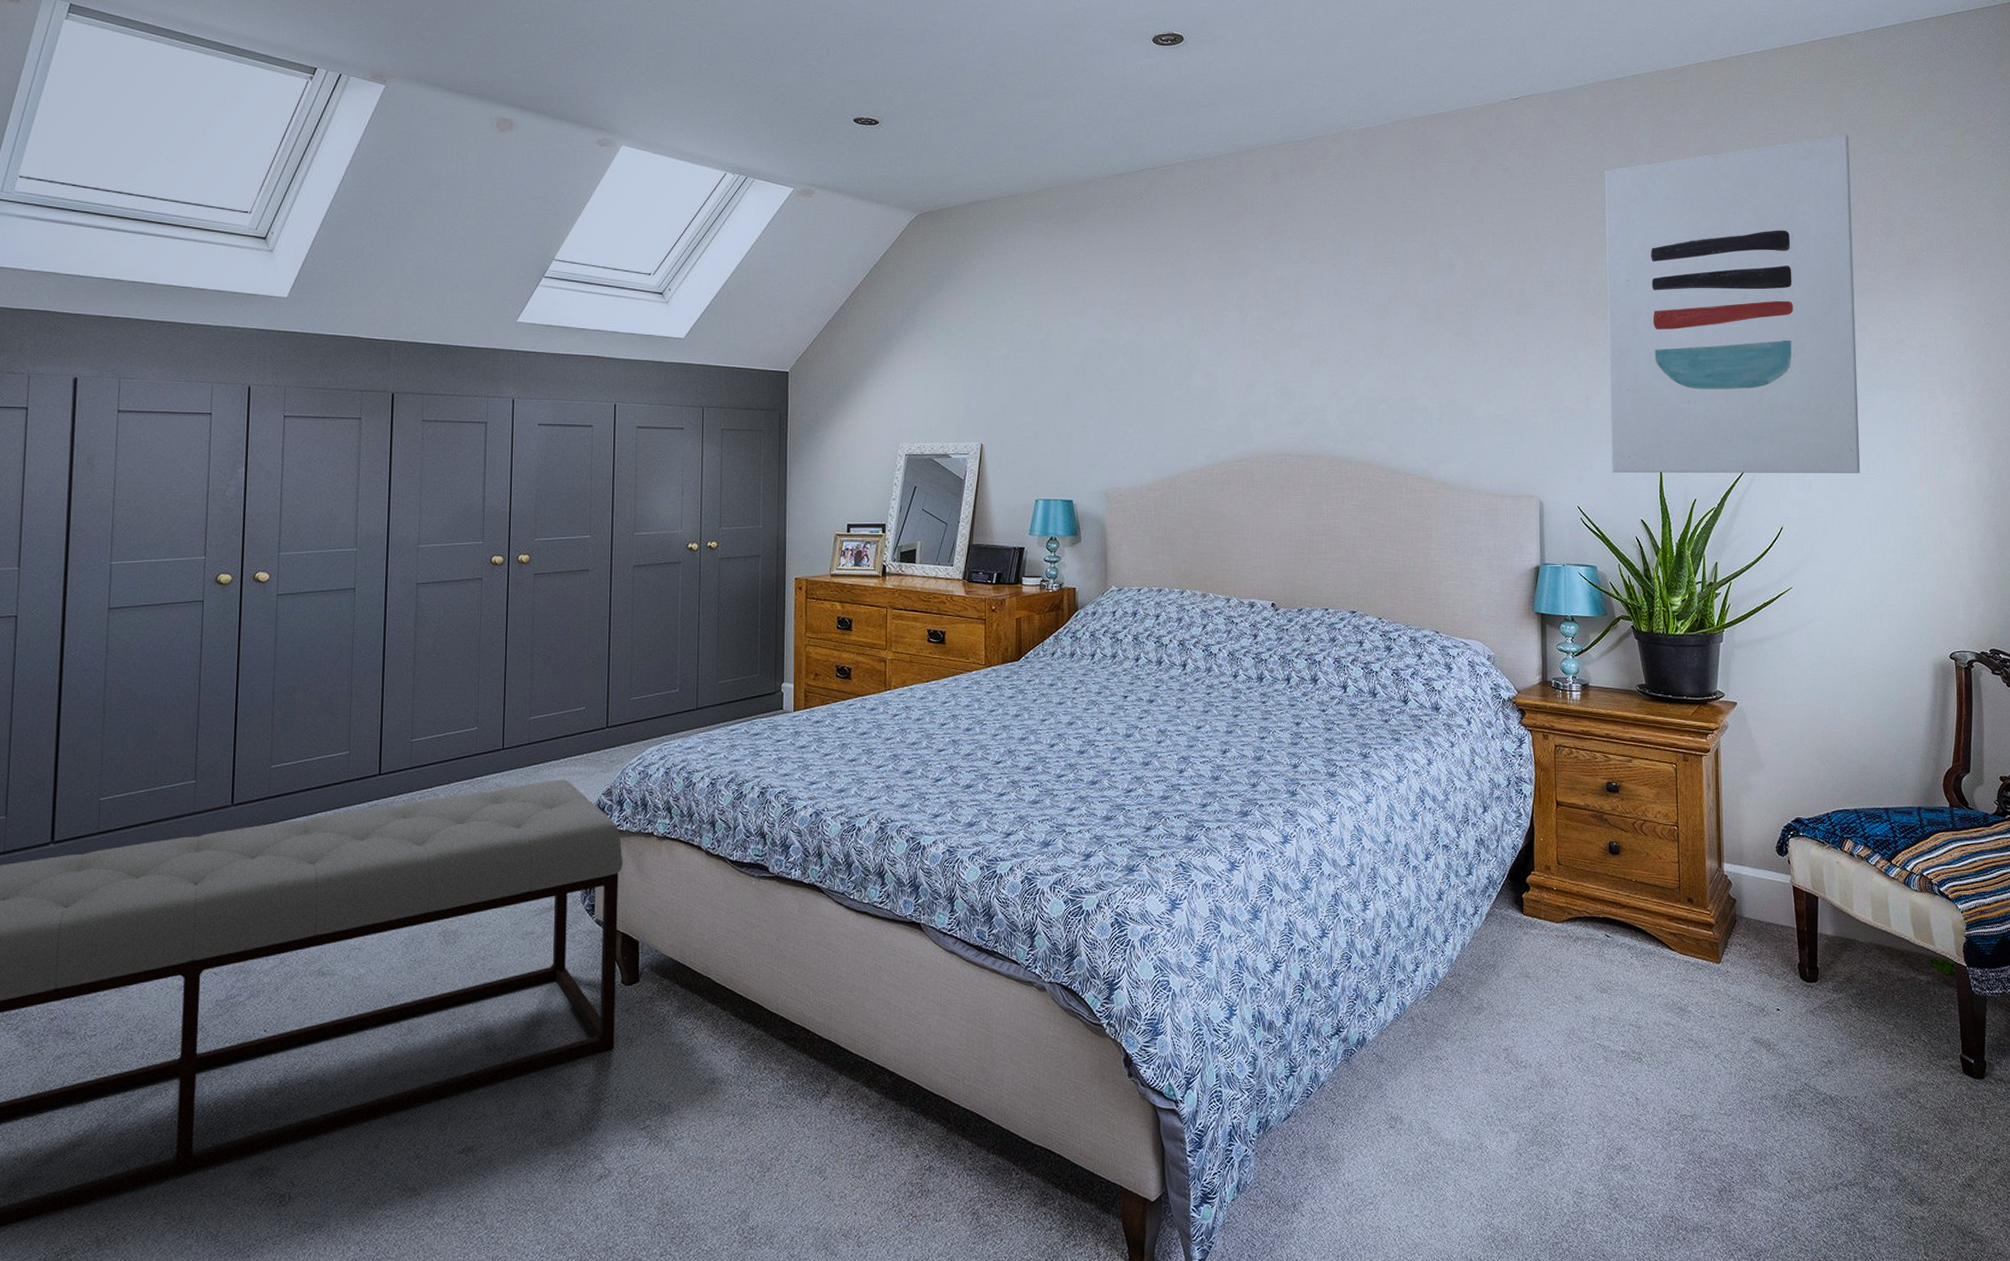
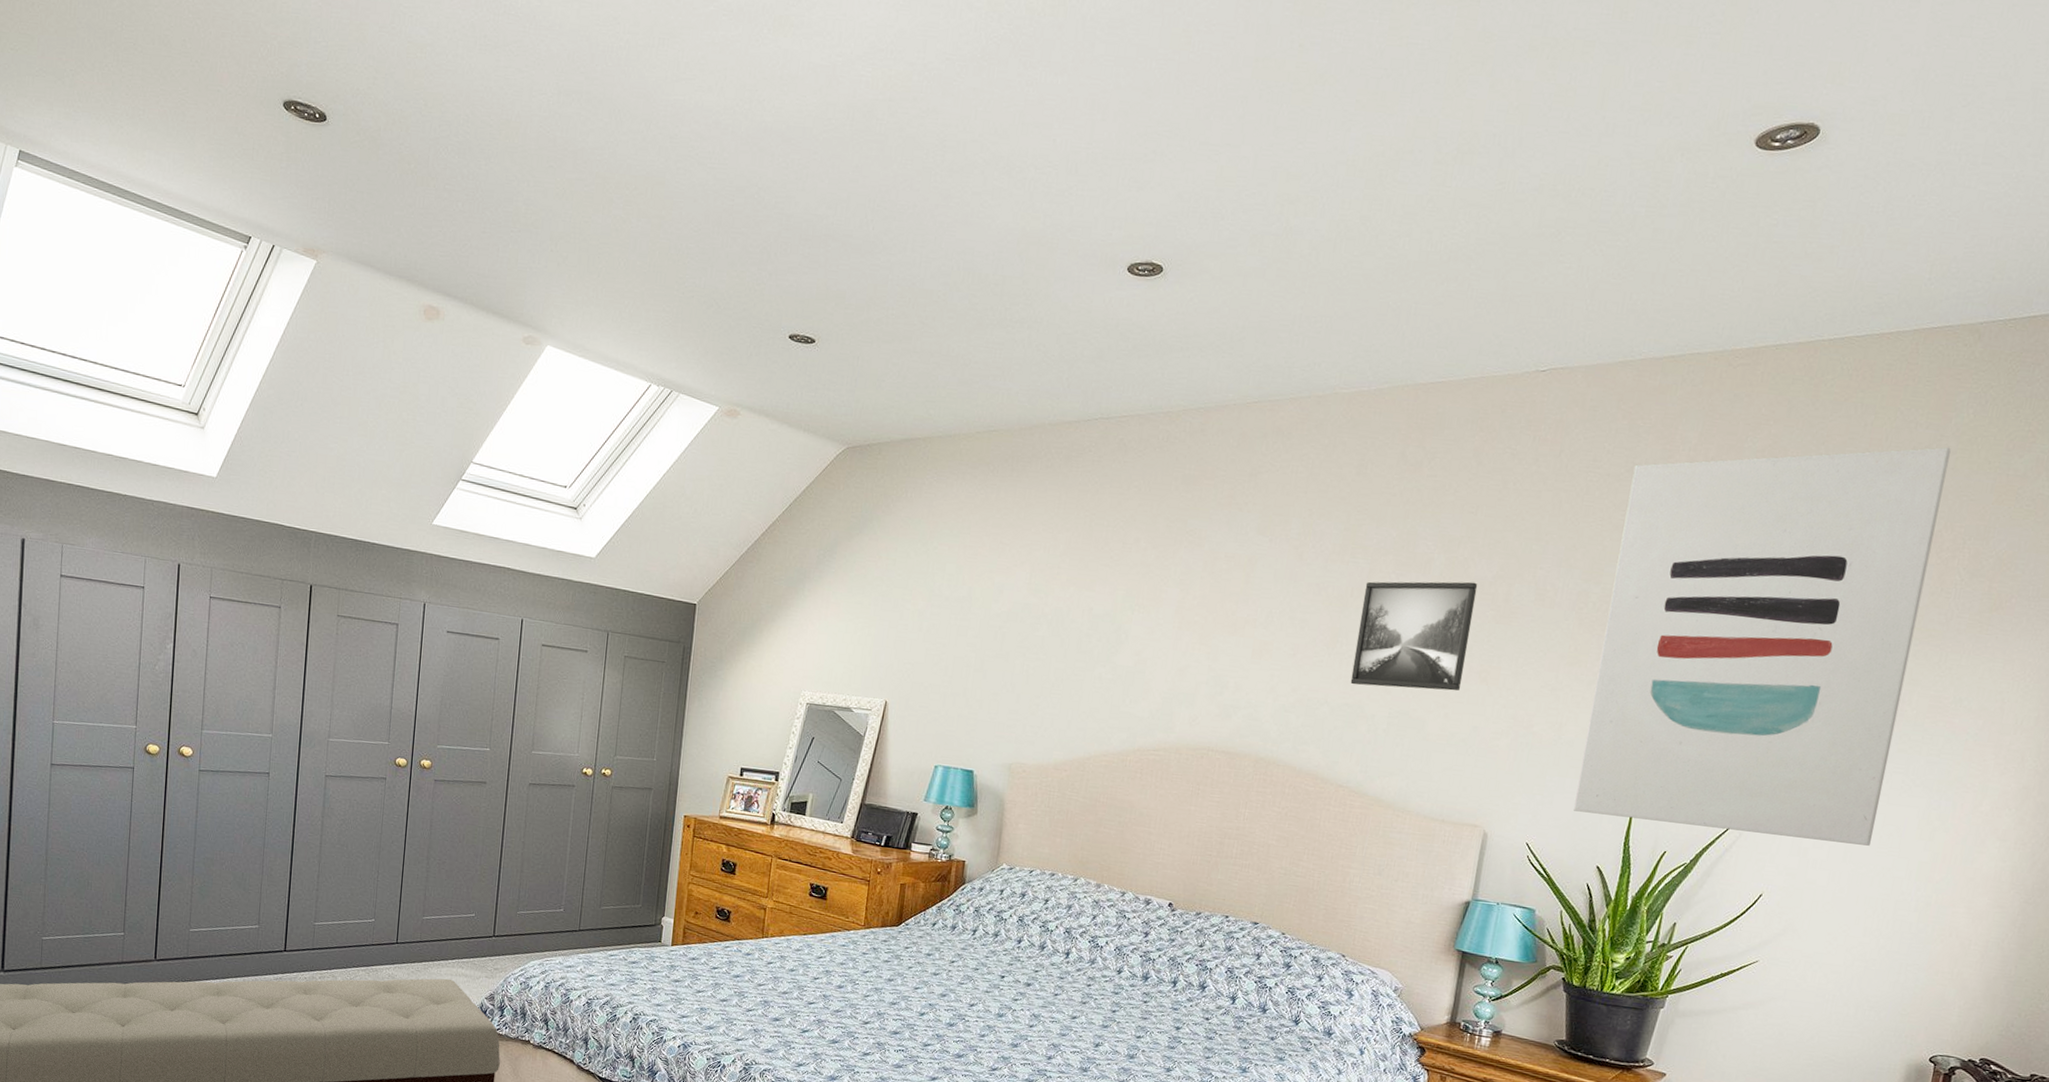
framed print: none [1400,281,1497,382] -> present [1350,581,1478,691]

